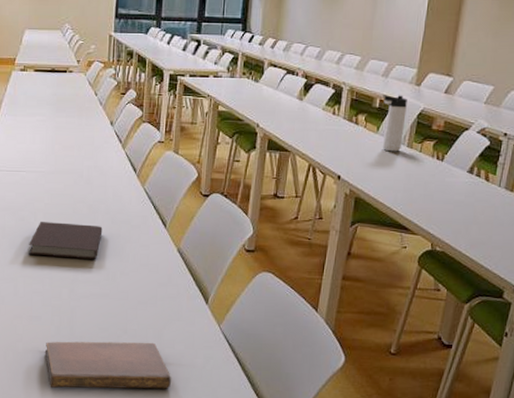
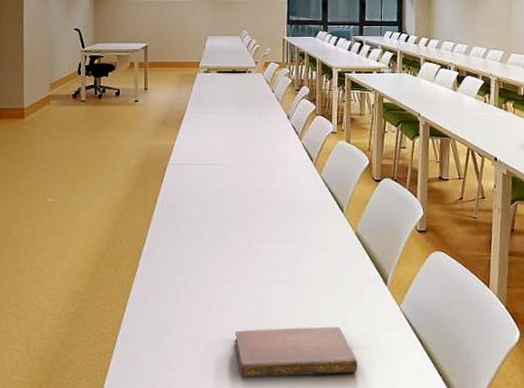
notebook: present [29,222,103,259] -> none [216,211,285,246]

